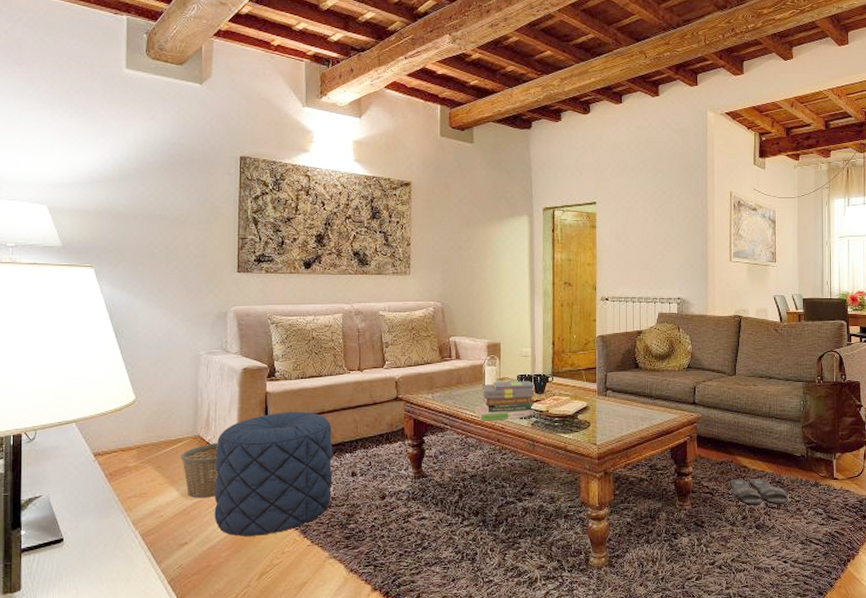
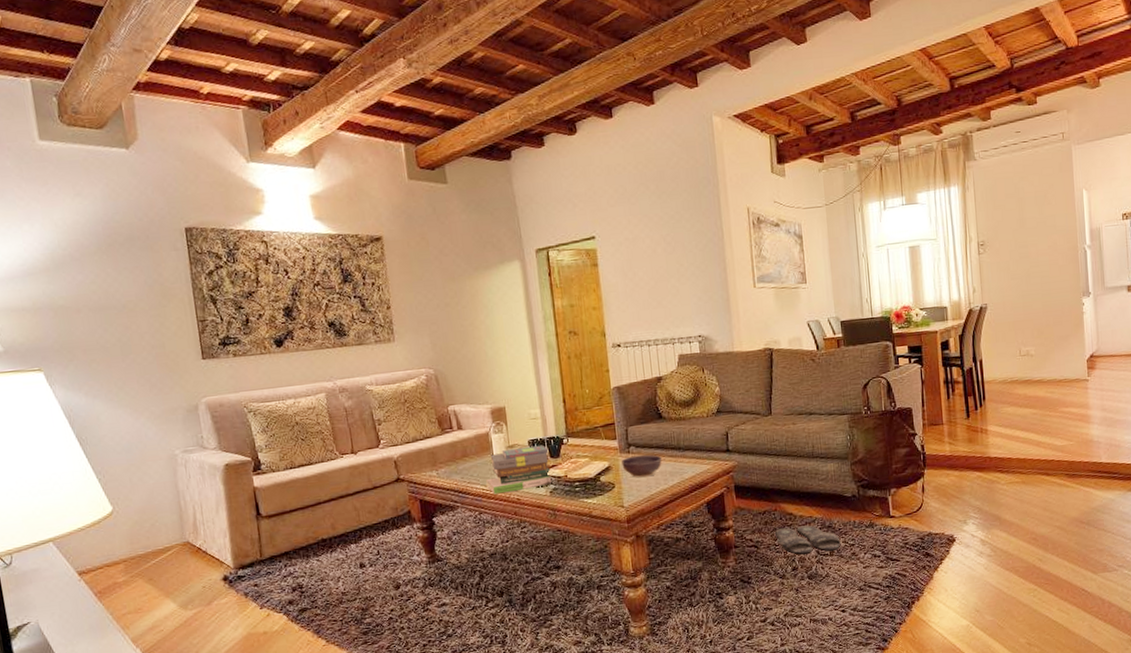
basket: present [180,442,219,498] -> none [172,546,217,608]
pouf: present [214,411,333,536] -> none [209,504,341,643]
bowl: none [599,399,634,420] -> present [621,454,662,478]

